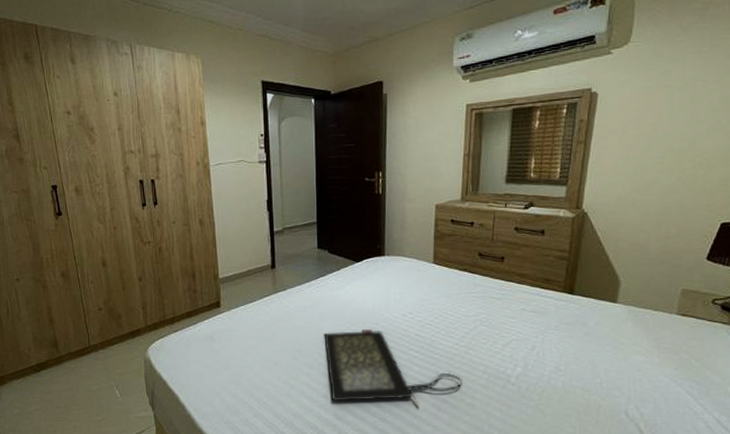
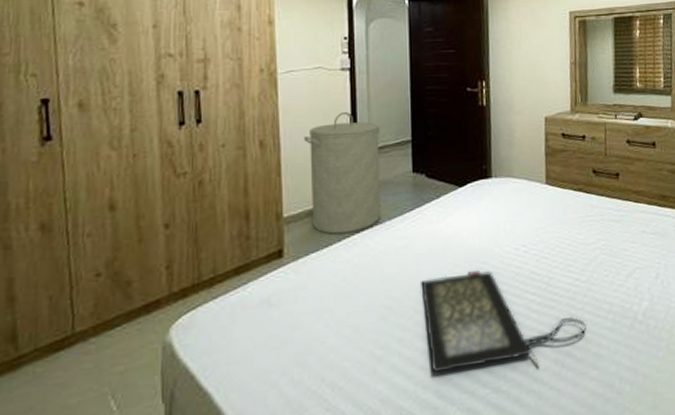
laundry hamper: none [231,197,292,293] -> present [303,111,381,234]

